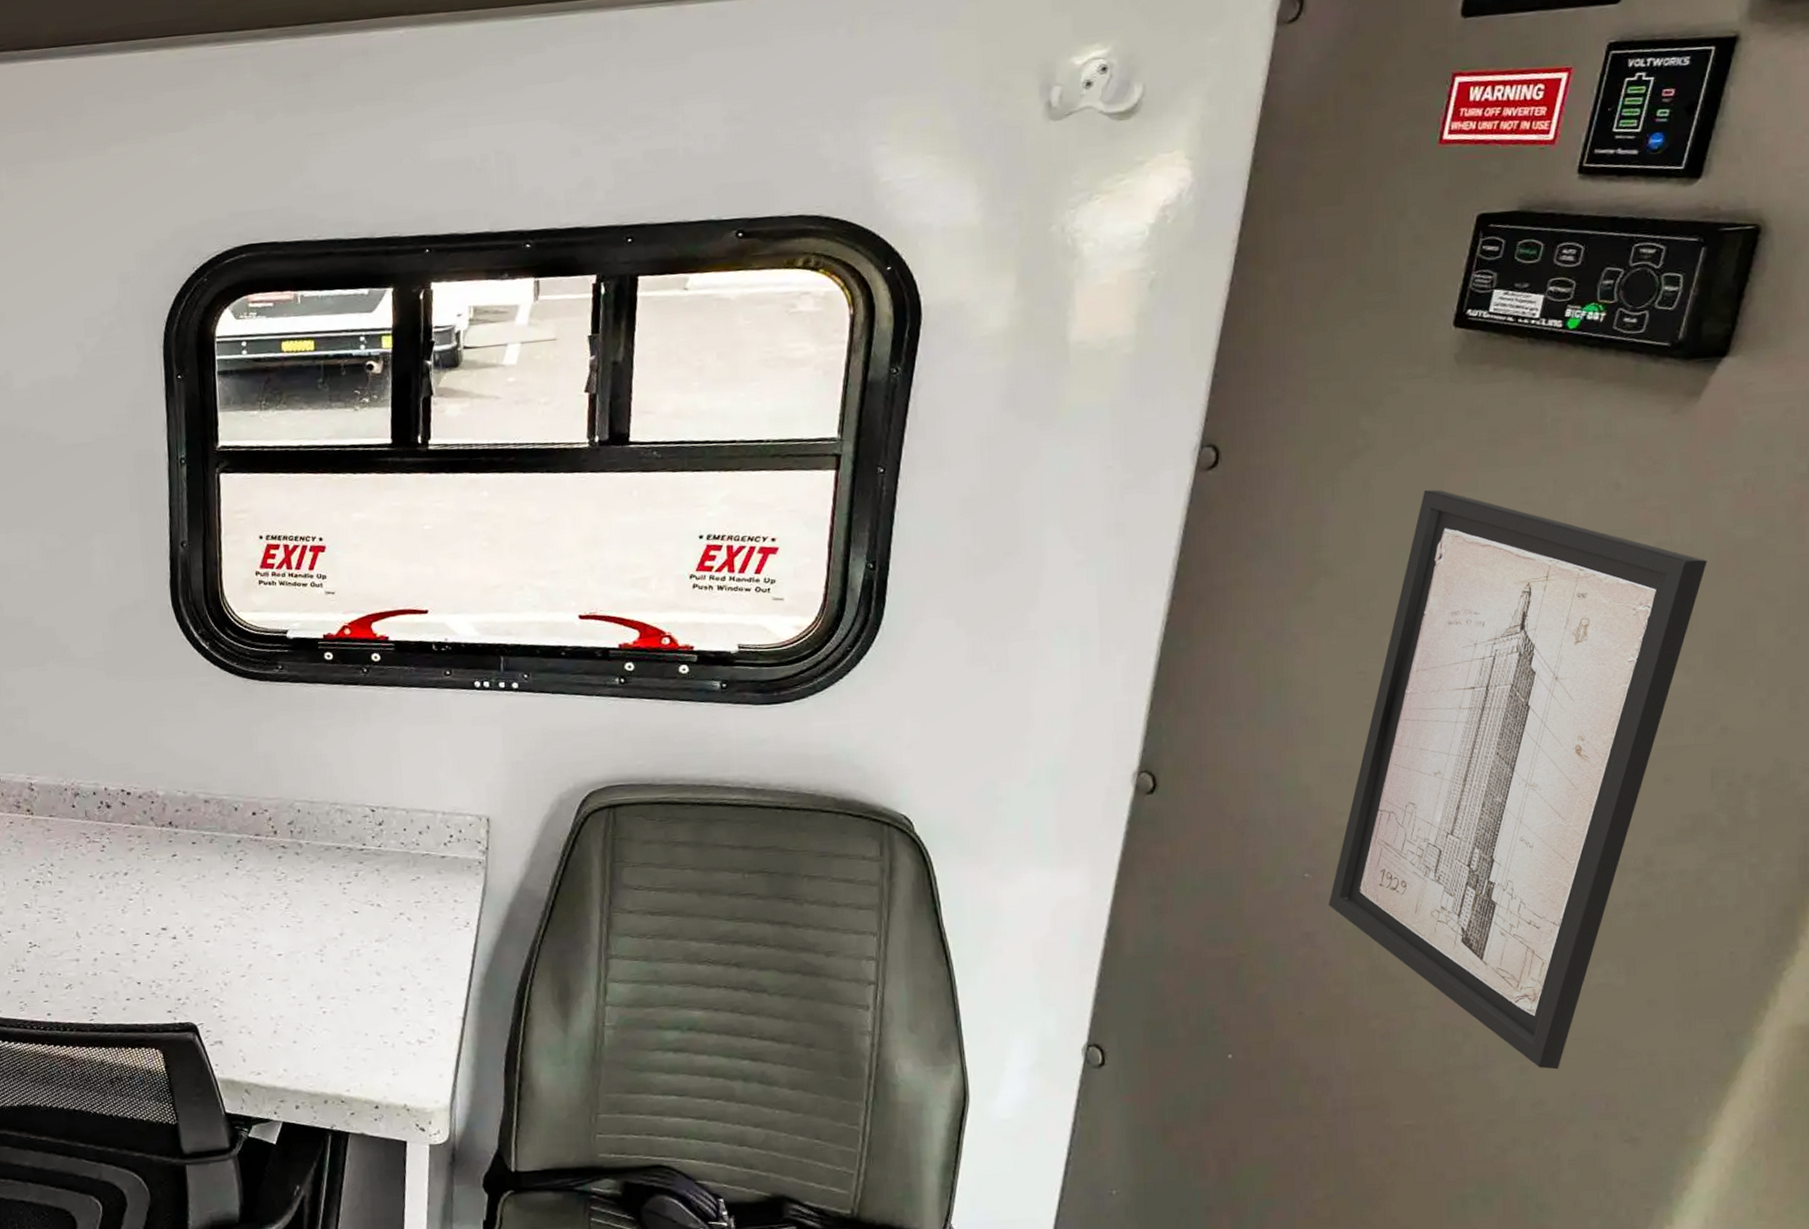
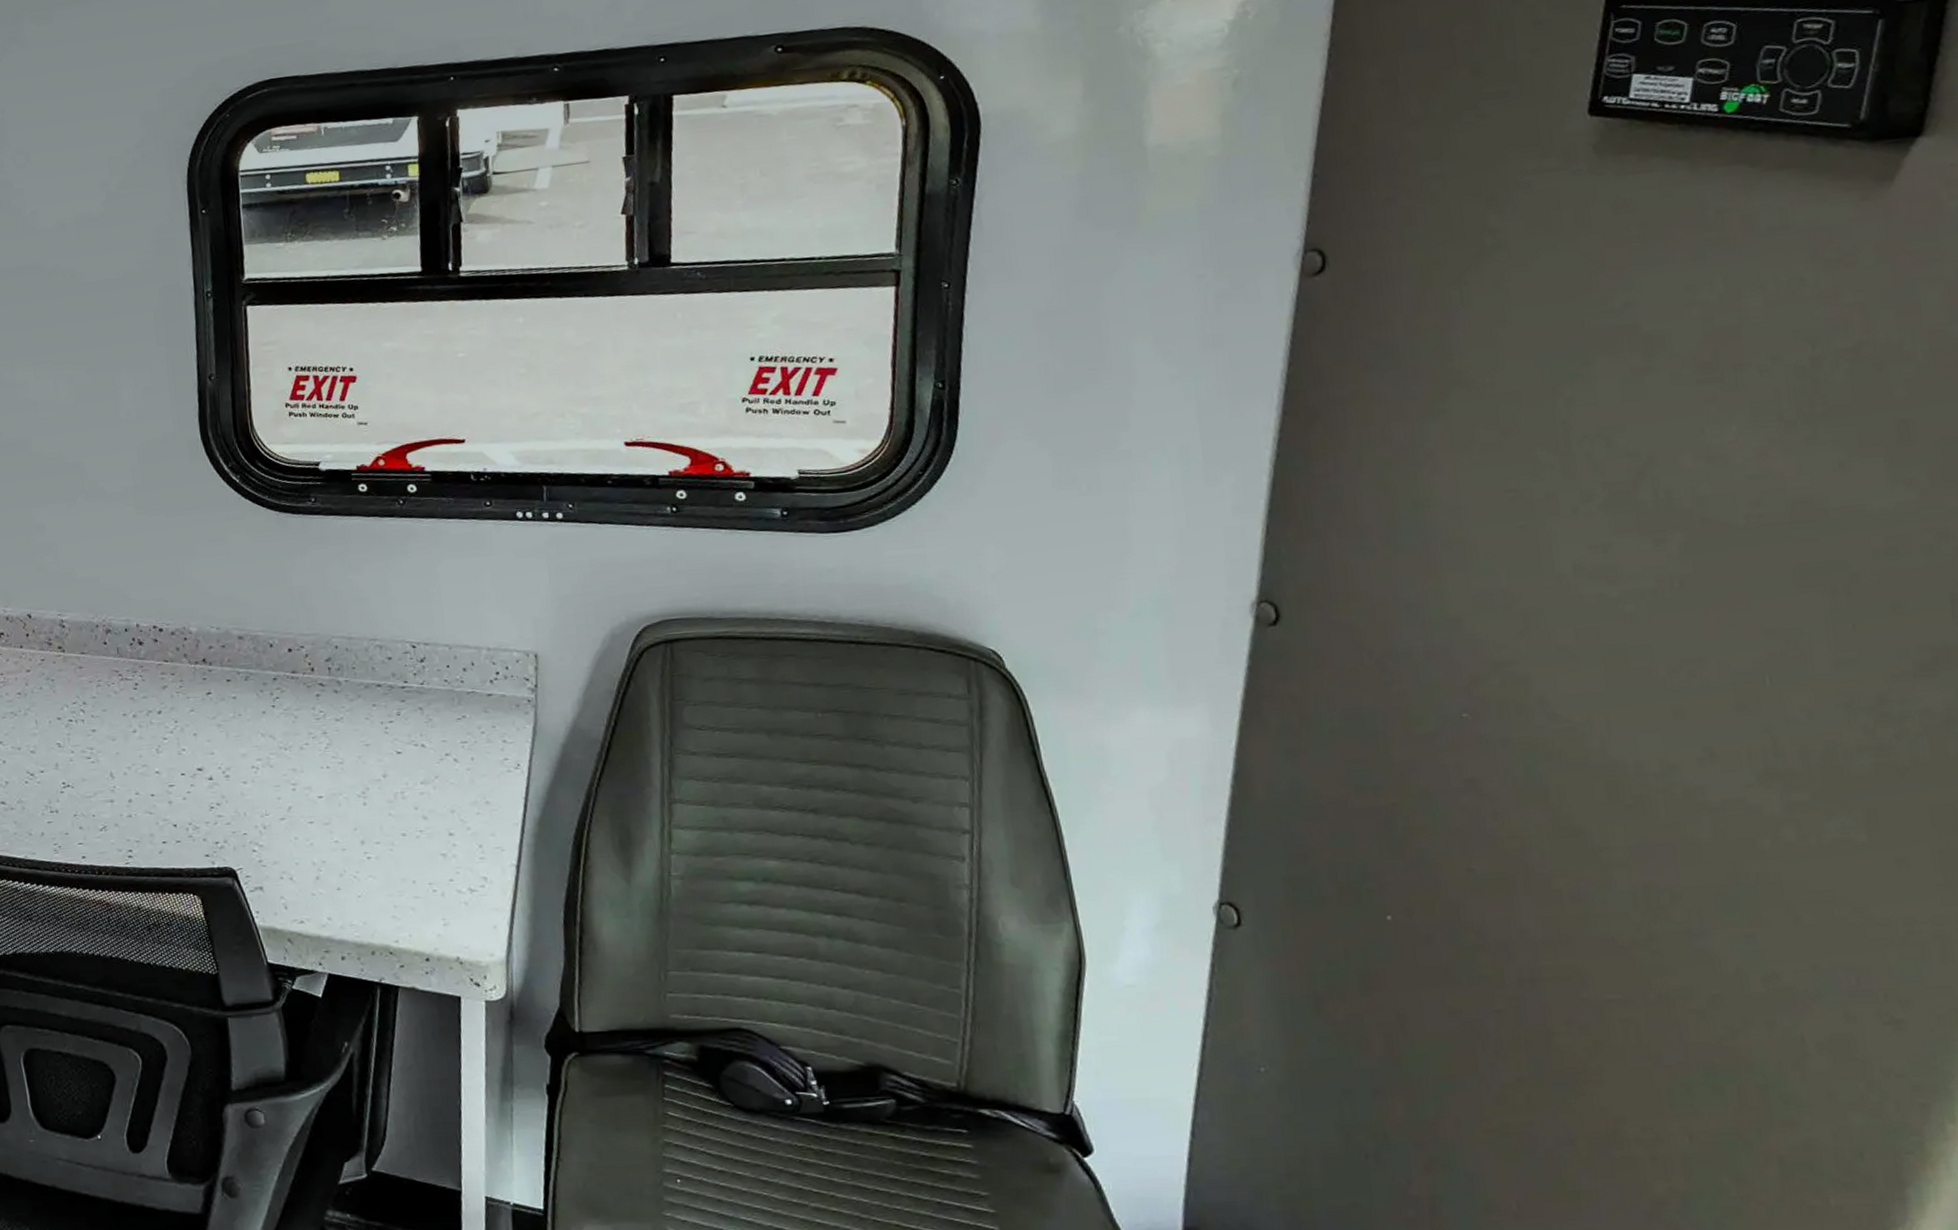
wall art: present [1329,489,1707,1070] -> none [1493,290,1921,938]

